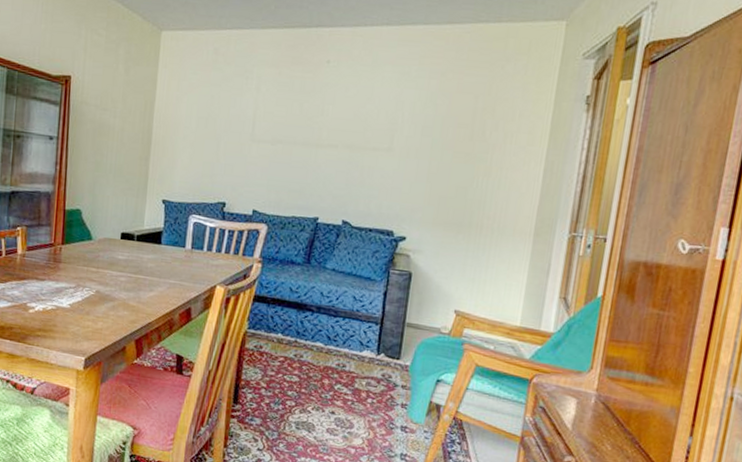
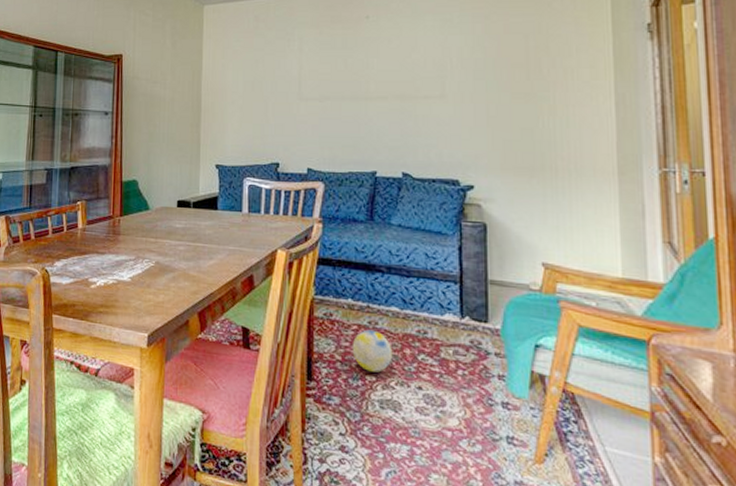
ball: none [276,361,313,399] -> present [352,329,393,373]

